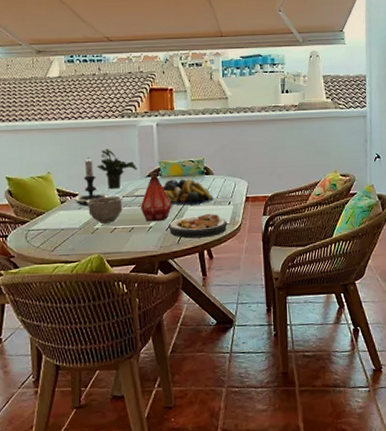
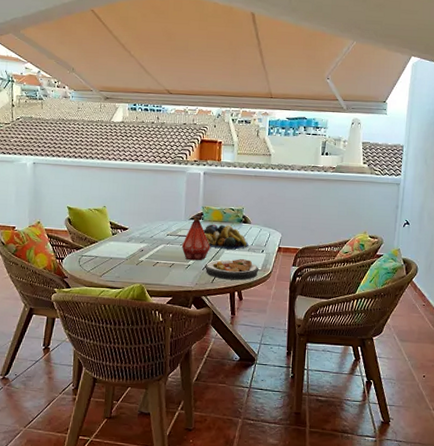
candle holder: present [75,157,108,206] -> none [125,196,154,239]
bowl: present [87,196,123,224] -> none [135,233,166,257]
potted plant: present [97,149,137,189] -> none [147,190,183,228]

